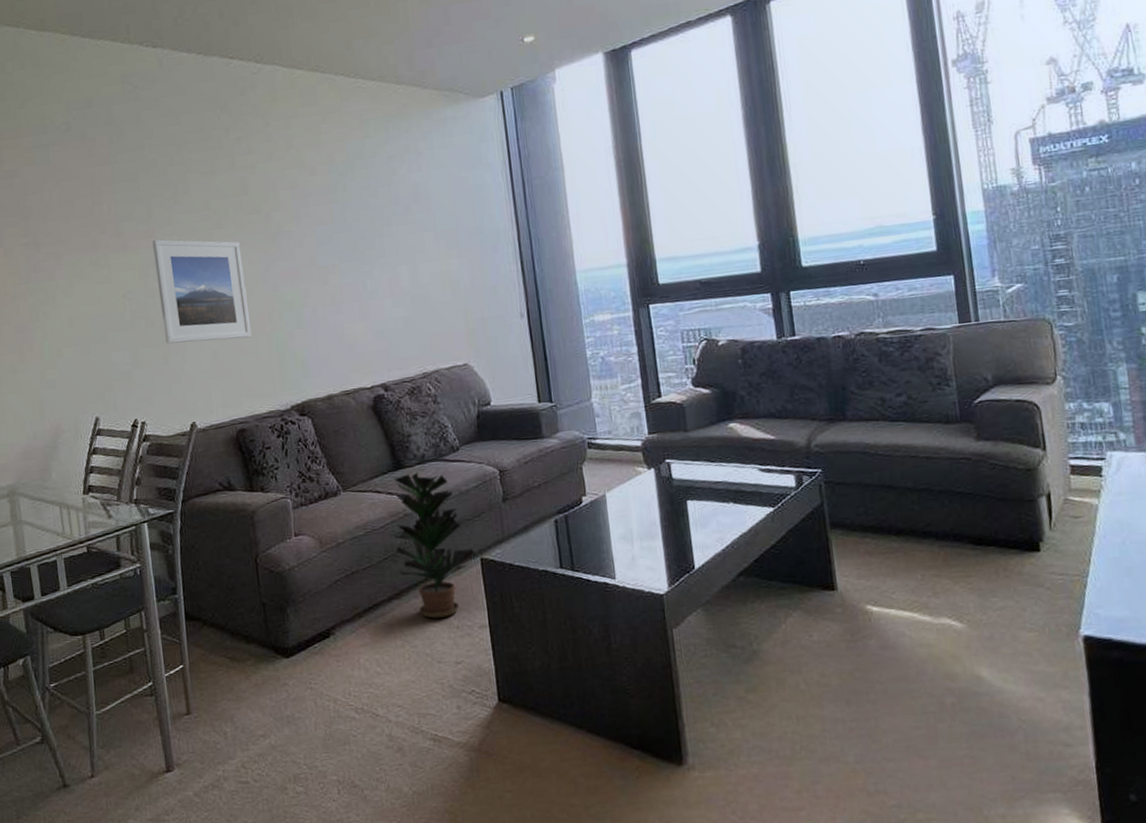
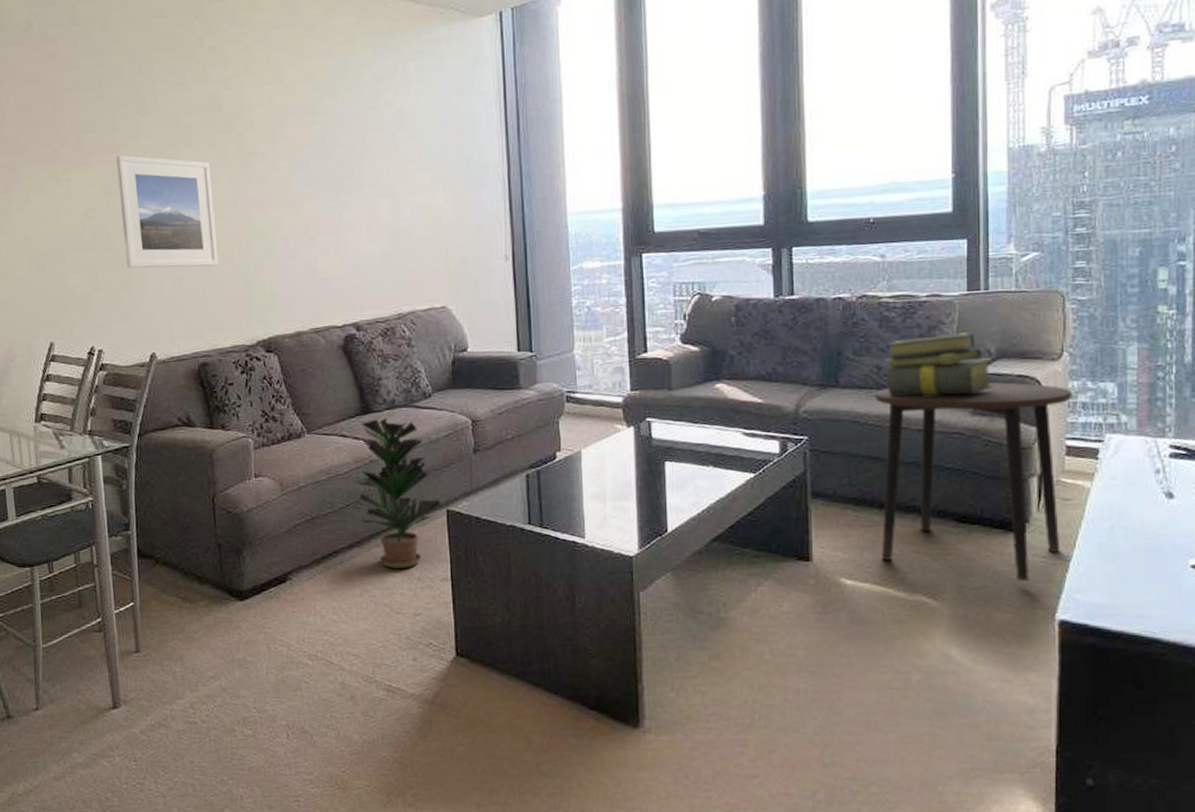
side table: none [880,407,1077,600] -> present [873,382,1073,582]
stack of books: none [887,362,994,426] -> present [884,332,994,397]

